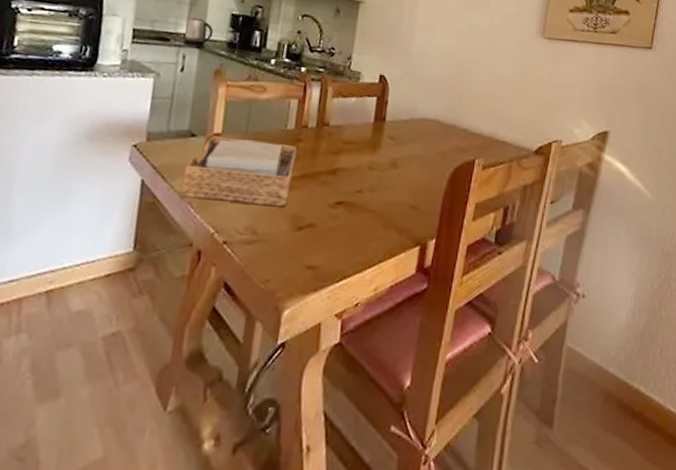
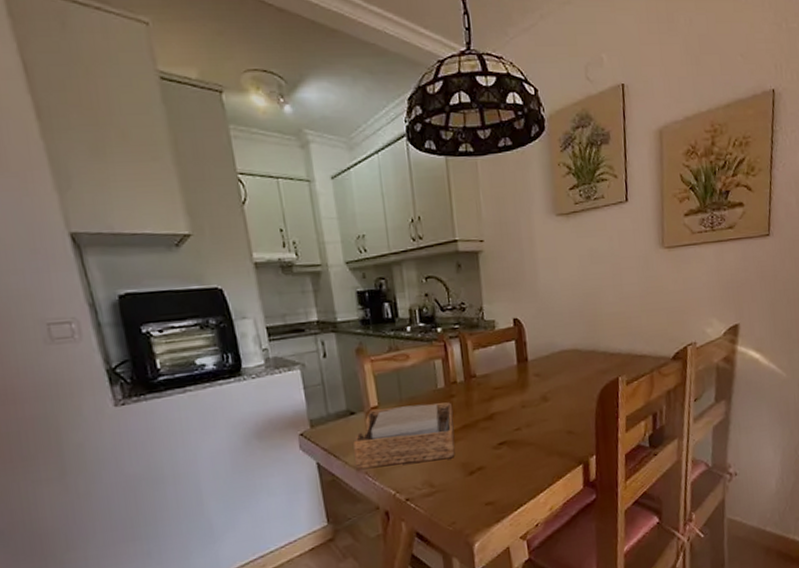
kettle: present [183,17,214,48] -> none [314,302,345,333]

